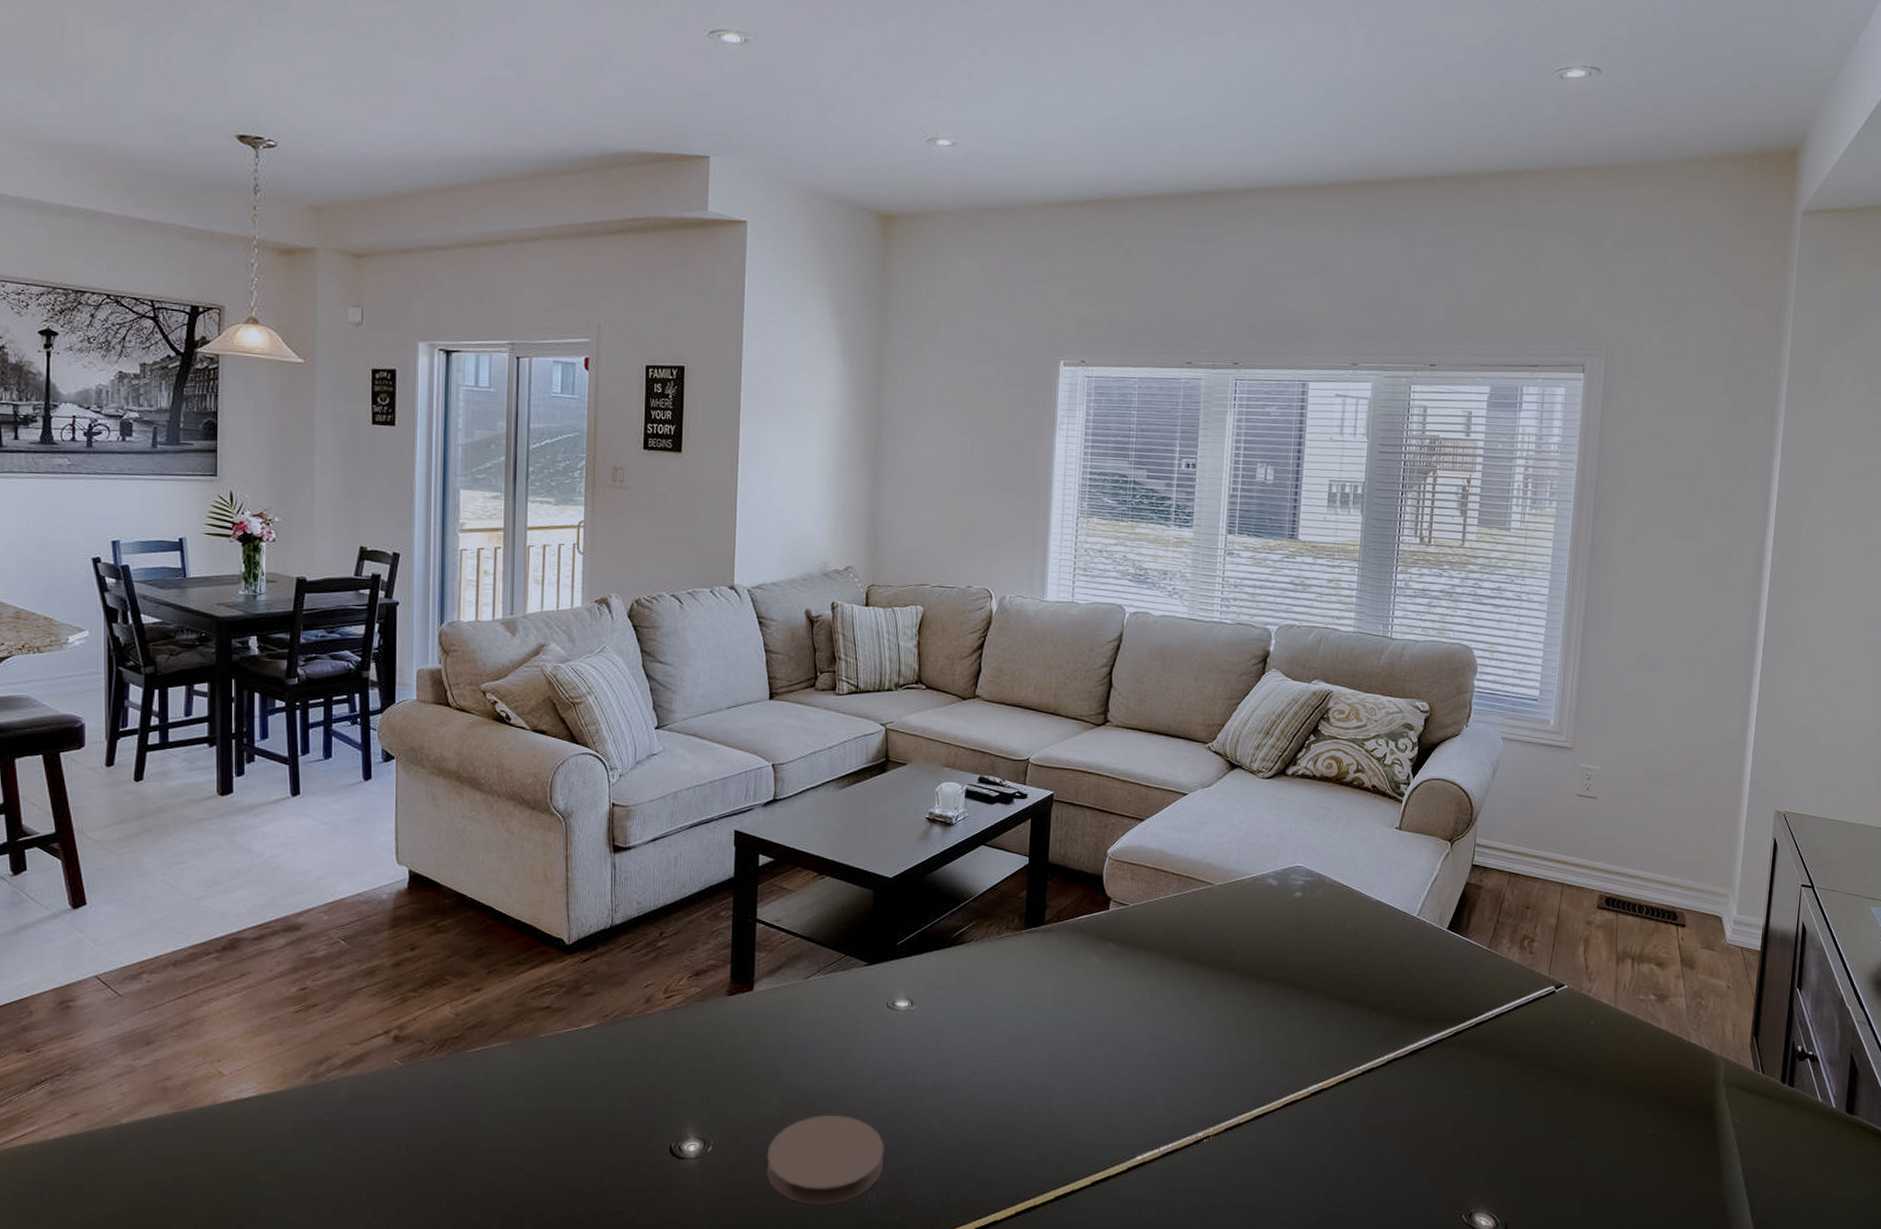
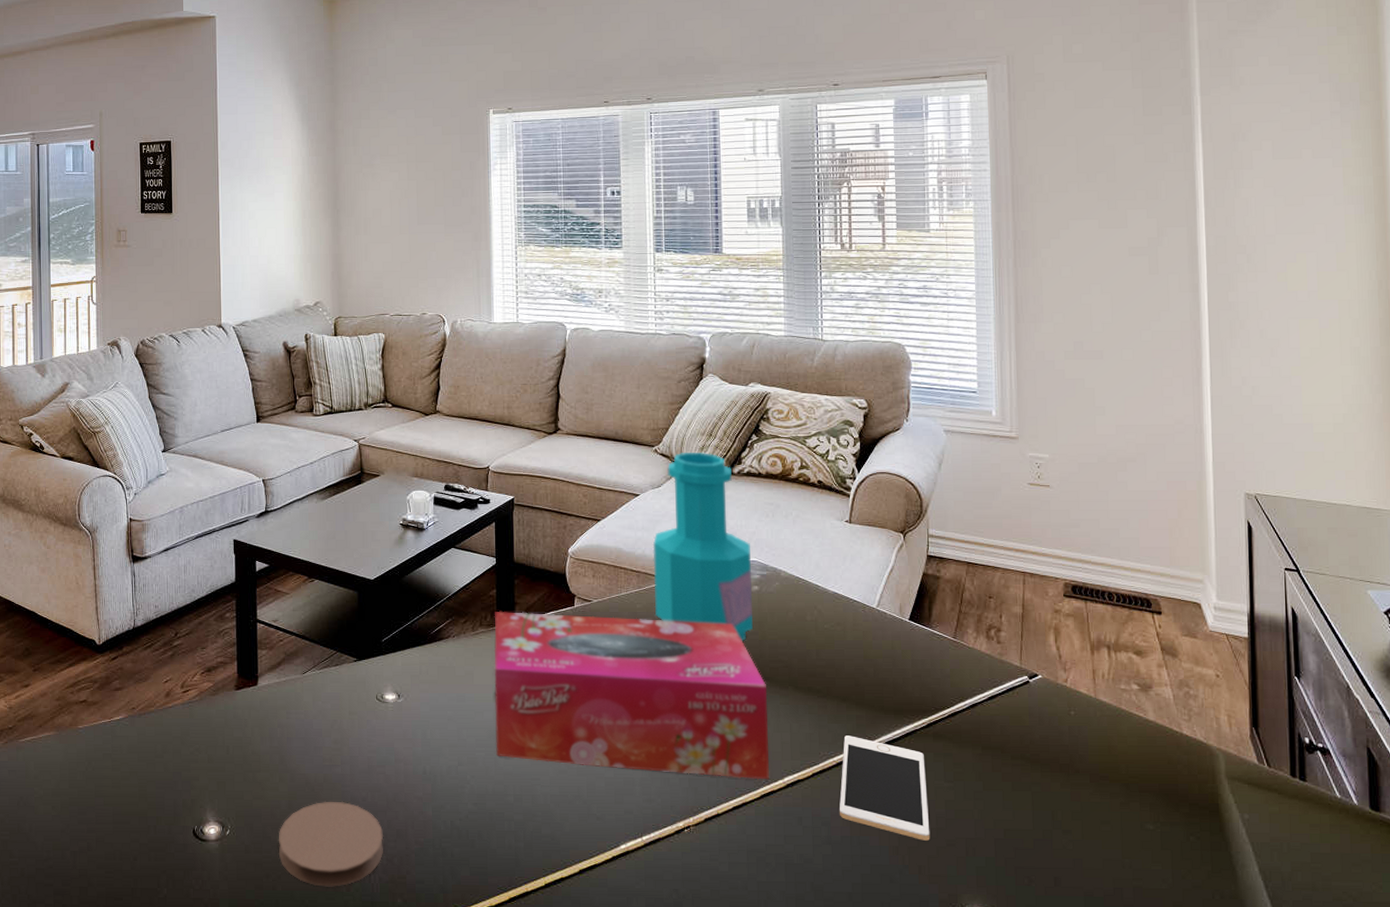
tissue box: none [1013,913,1301,1089] -> present [494,611,769,780]
bottle: none [1192,750,1297,948] -> present [652,451,753,641]
cell phone: none [1360,1044,1448,1147] -> present [839,736,930,841]

